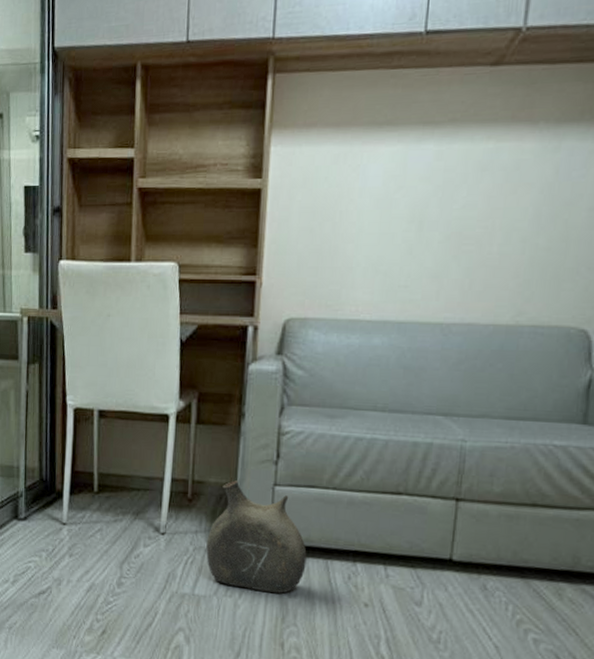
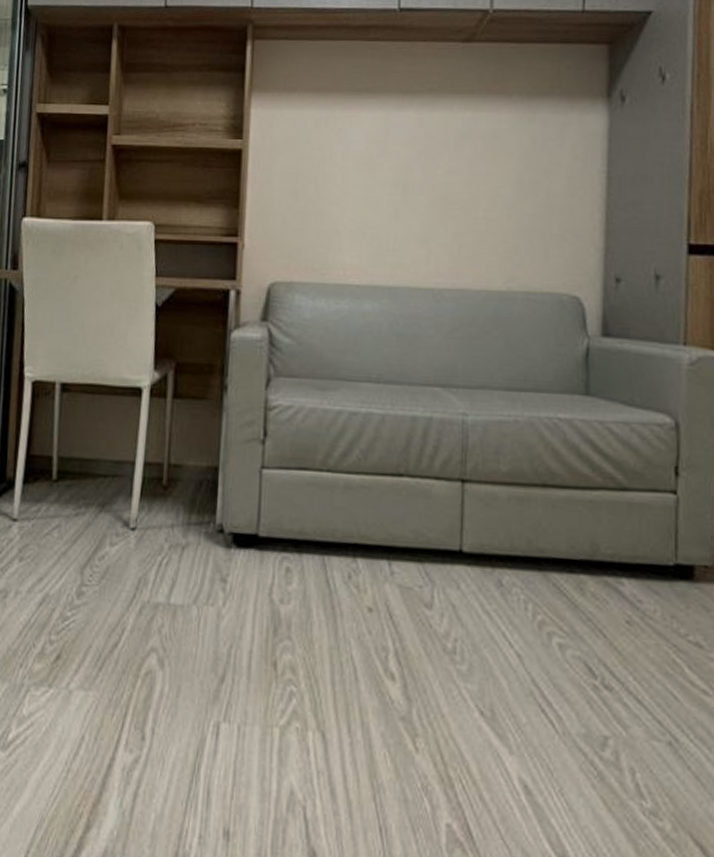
ceramic jug: present [206,480,307,594] -> none [184,463,300,600]

